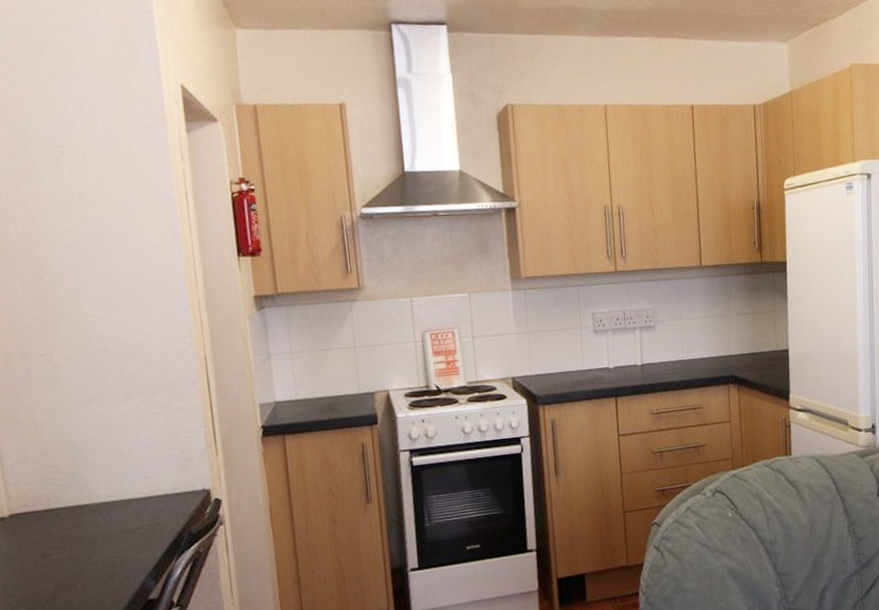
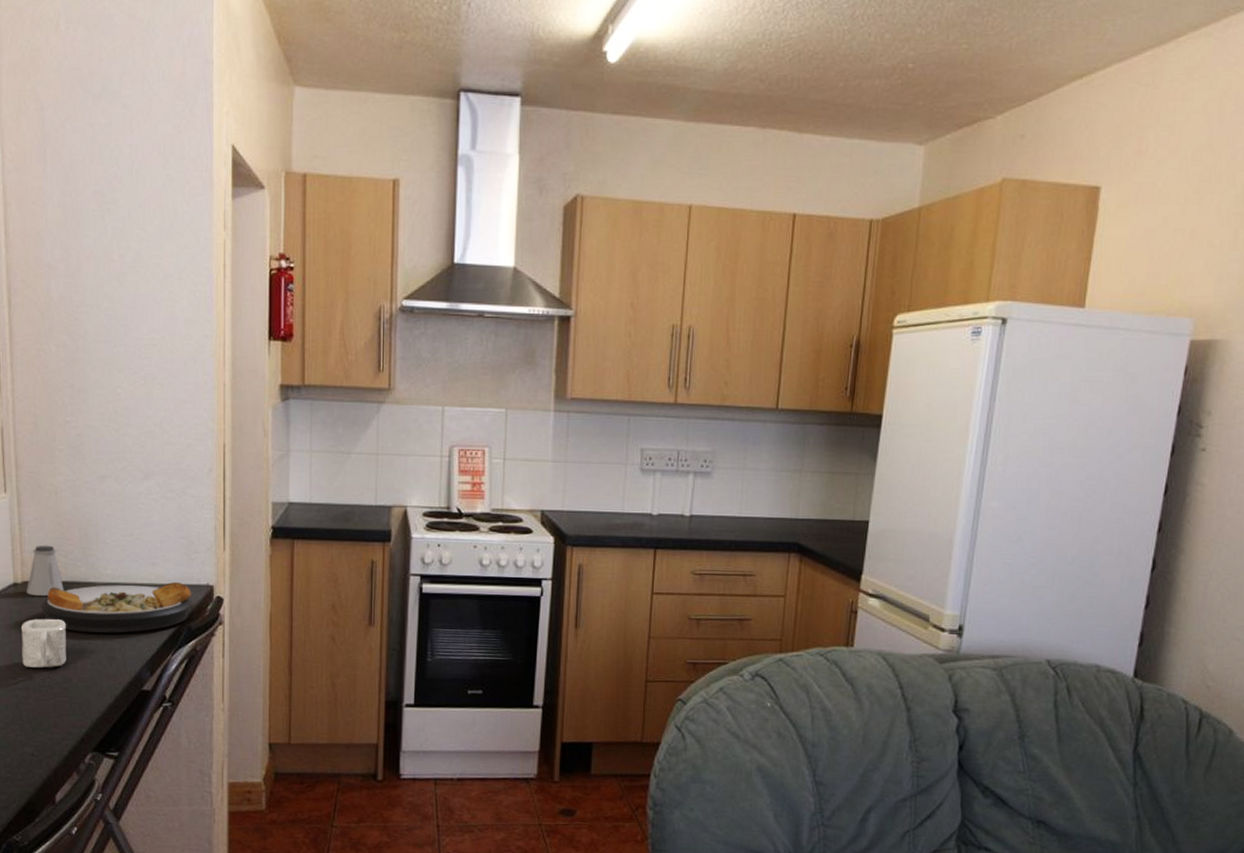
mug: none [12,545,65,598] -> present [20,619,67,668]
saltshaker: none [14,475,55,527] -> present [26,545,64,597]
plate: none [31,491,190,555] -> present [40,581,192,633]

